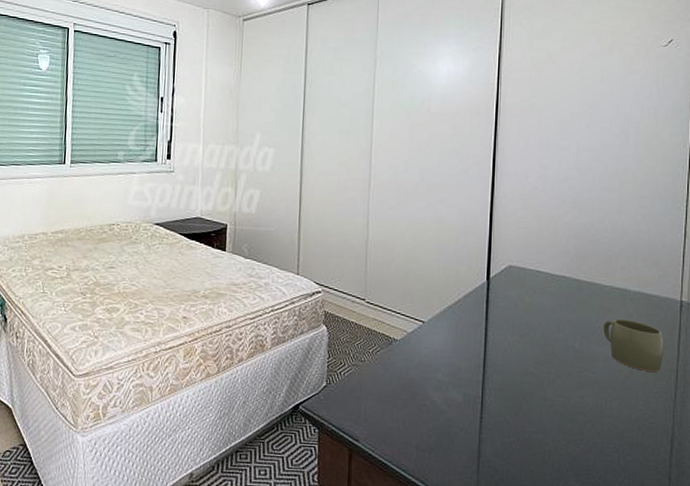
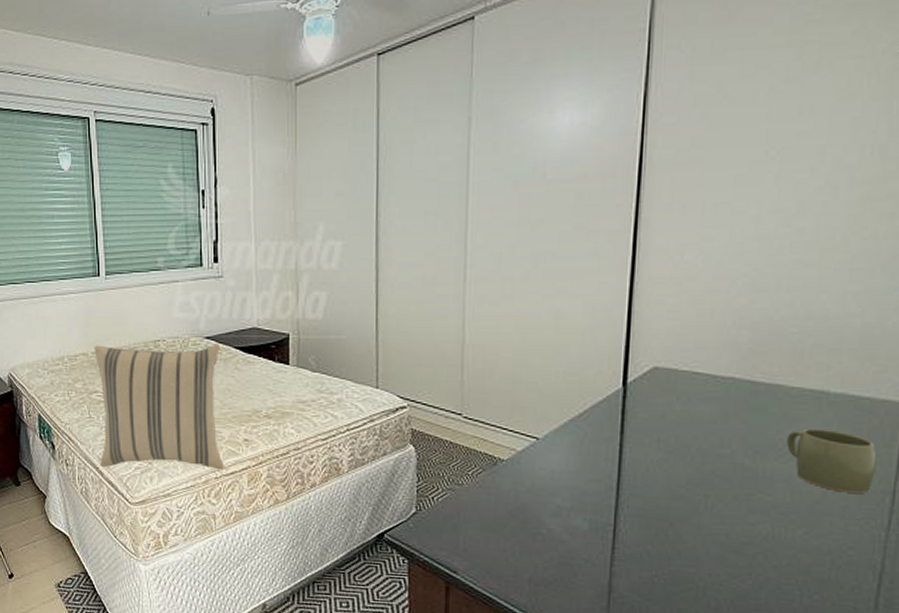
pillow: none [49,225,167,345] -> present [94,344,224,470]

